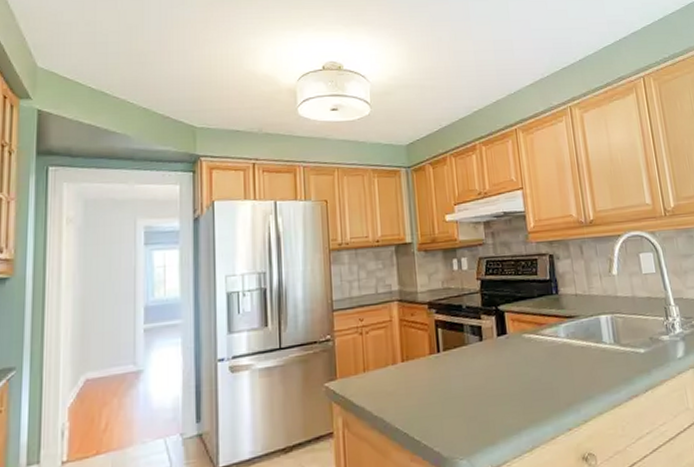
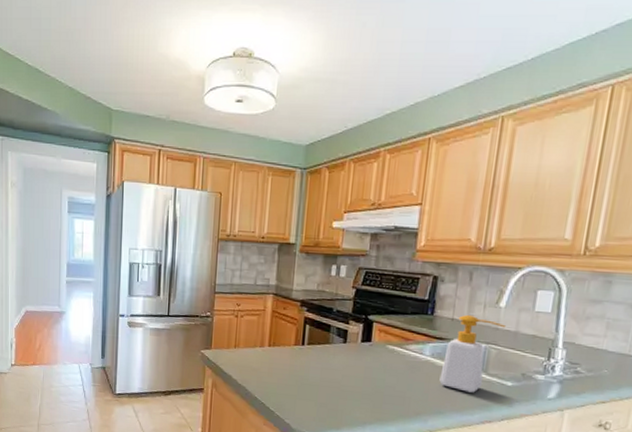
soap bottle: none [578,287,624,369] -> present [439,314,507,393]

